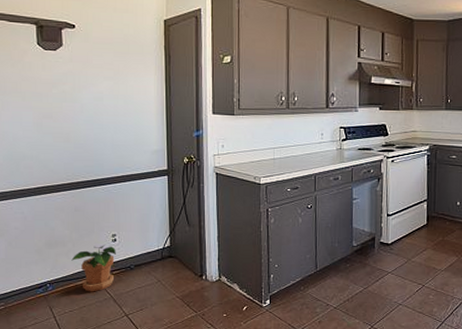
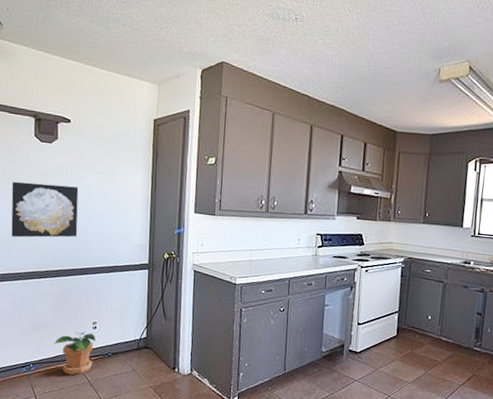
wall art: none [15,93,90,152] -> present [11,181,79,238]

